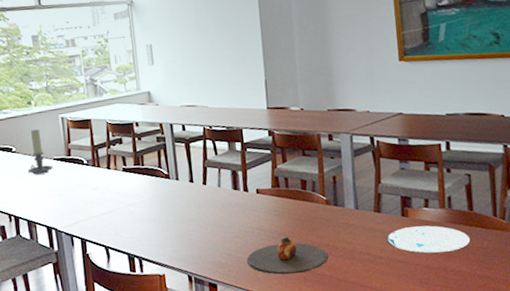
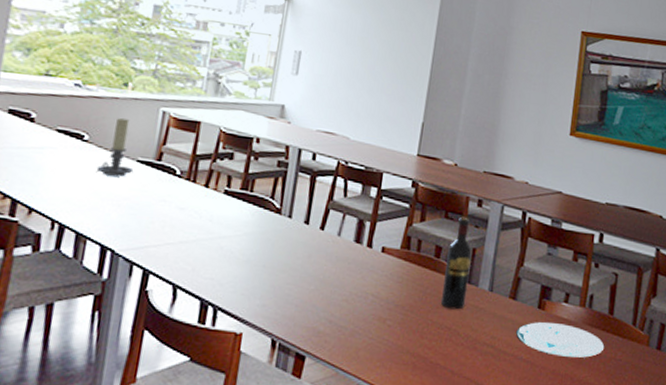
plate: present [247,237,329,275] -> none [350,310,448,358]
wine bottle: none [311,151,337,230] -> present [440,216,472,310]

